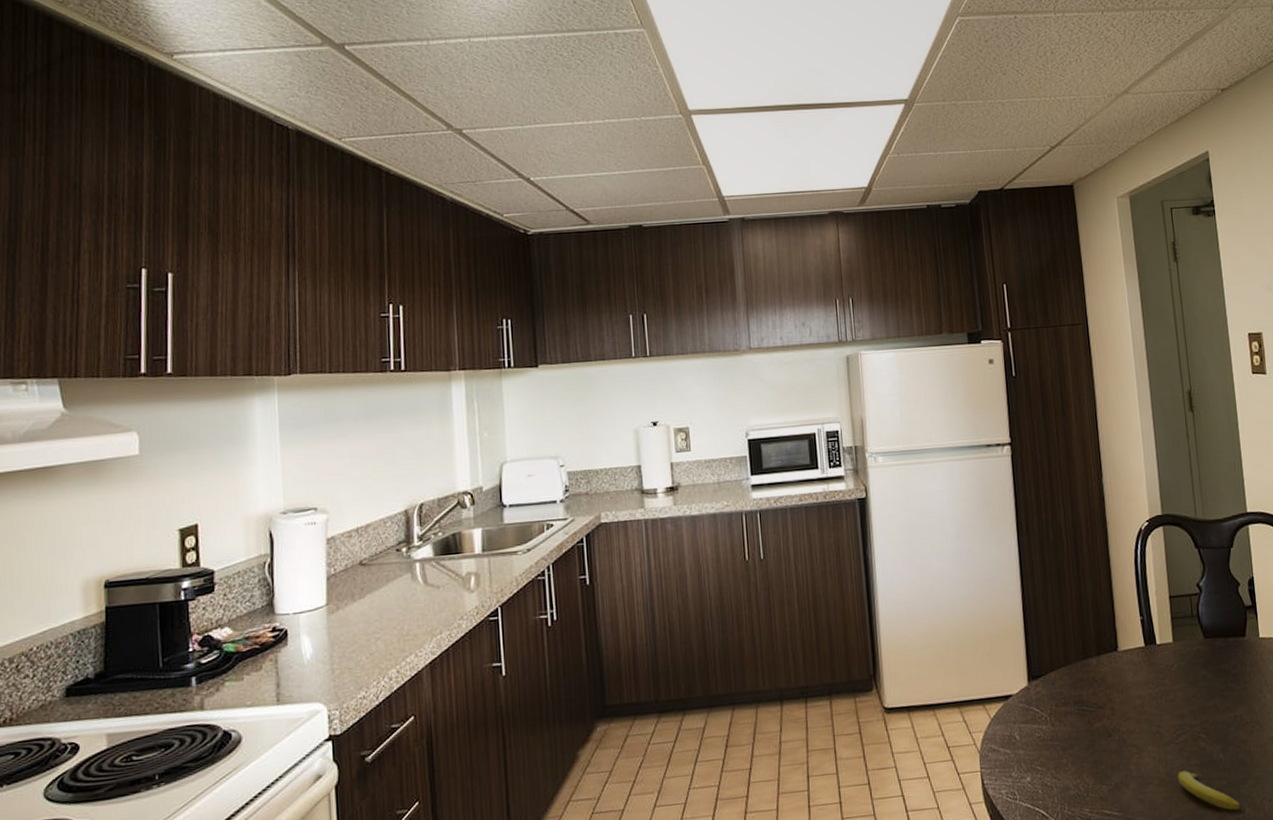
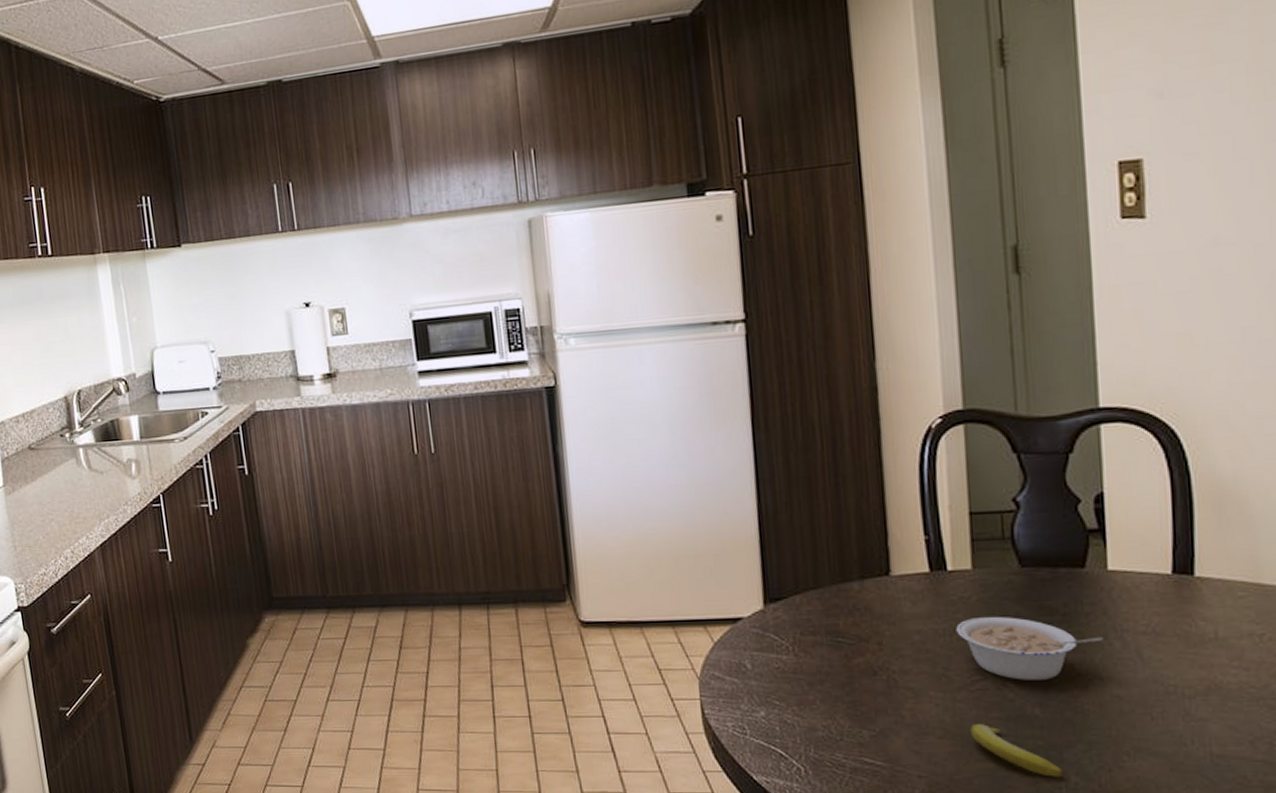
legume: none [1164,679,1261,731] -> present [956,616,1104,680]

